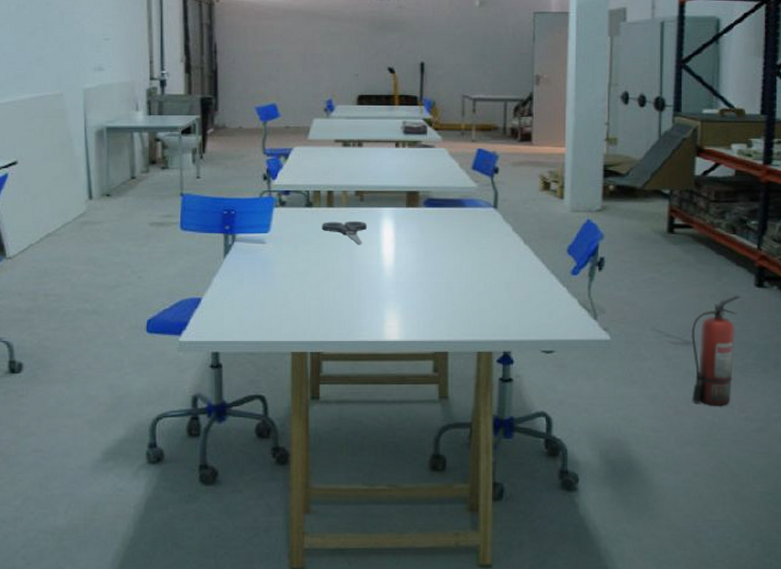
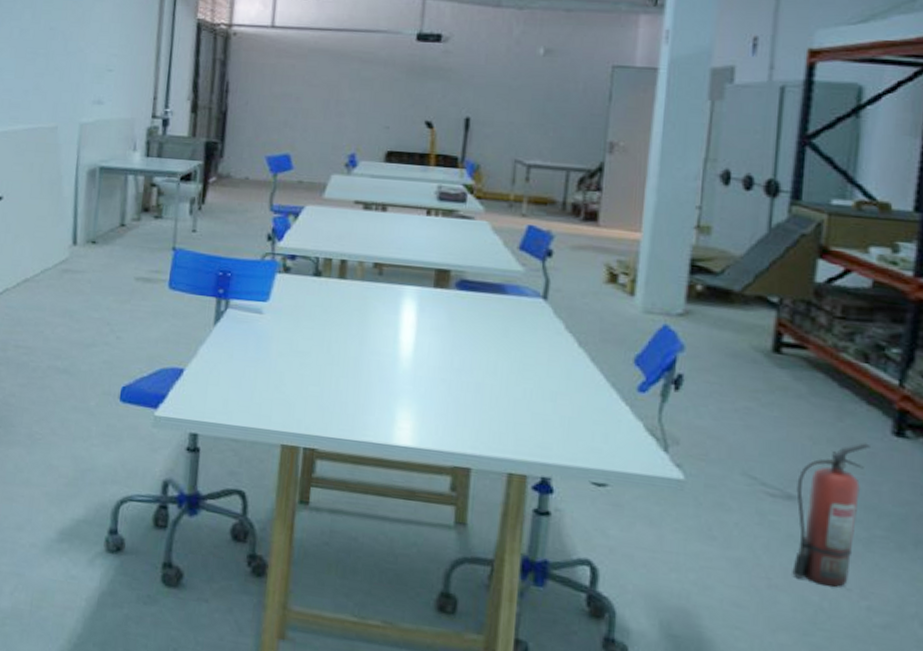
scissors: present [321,220,367,245] -> none [329,295,384,328]

